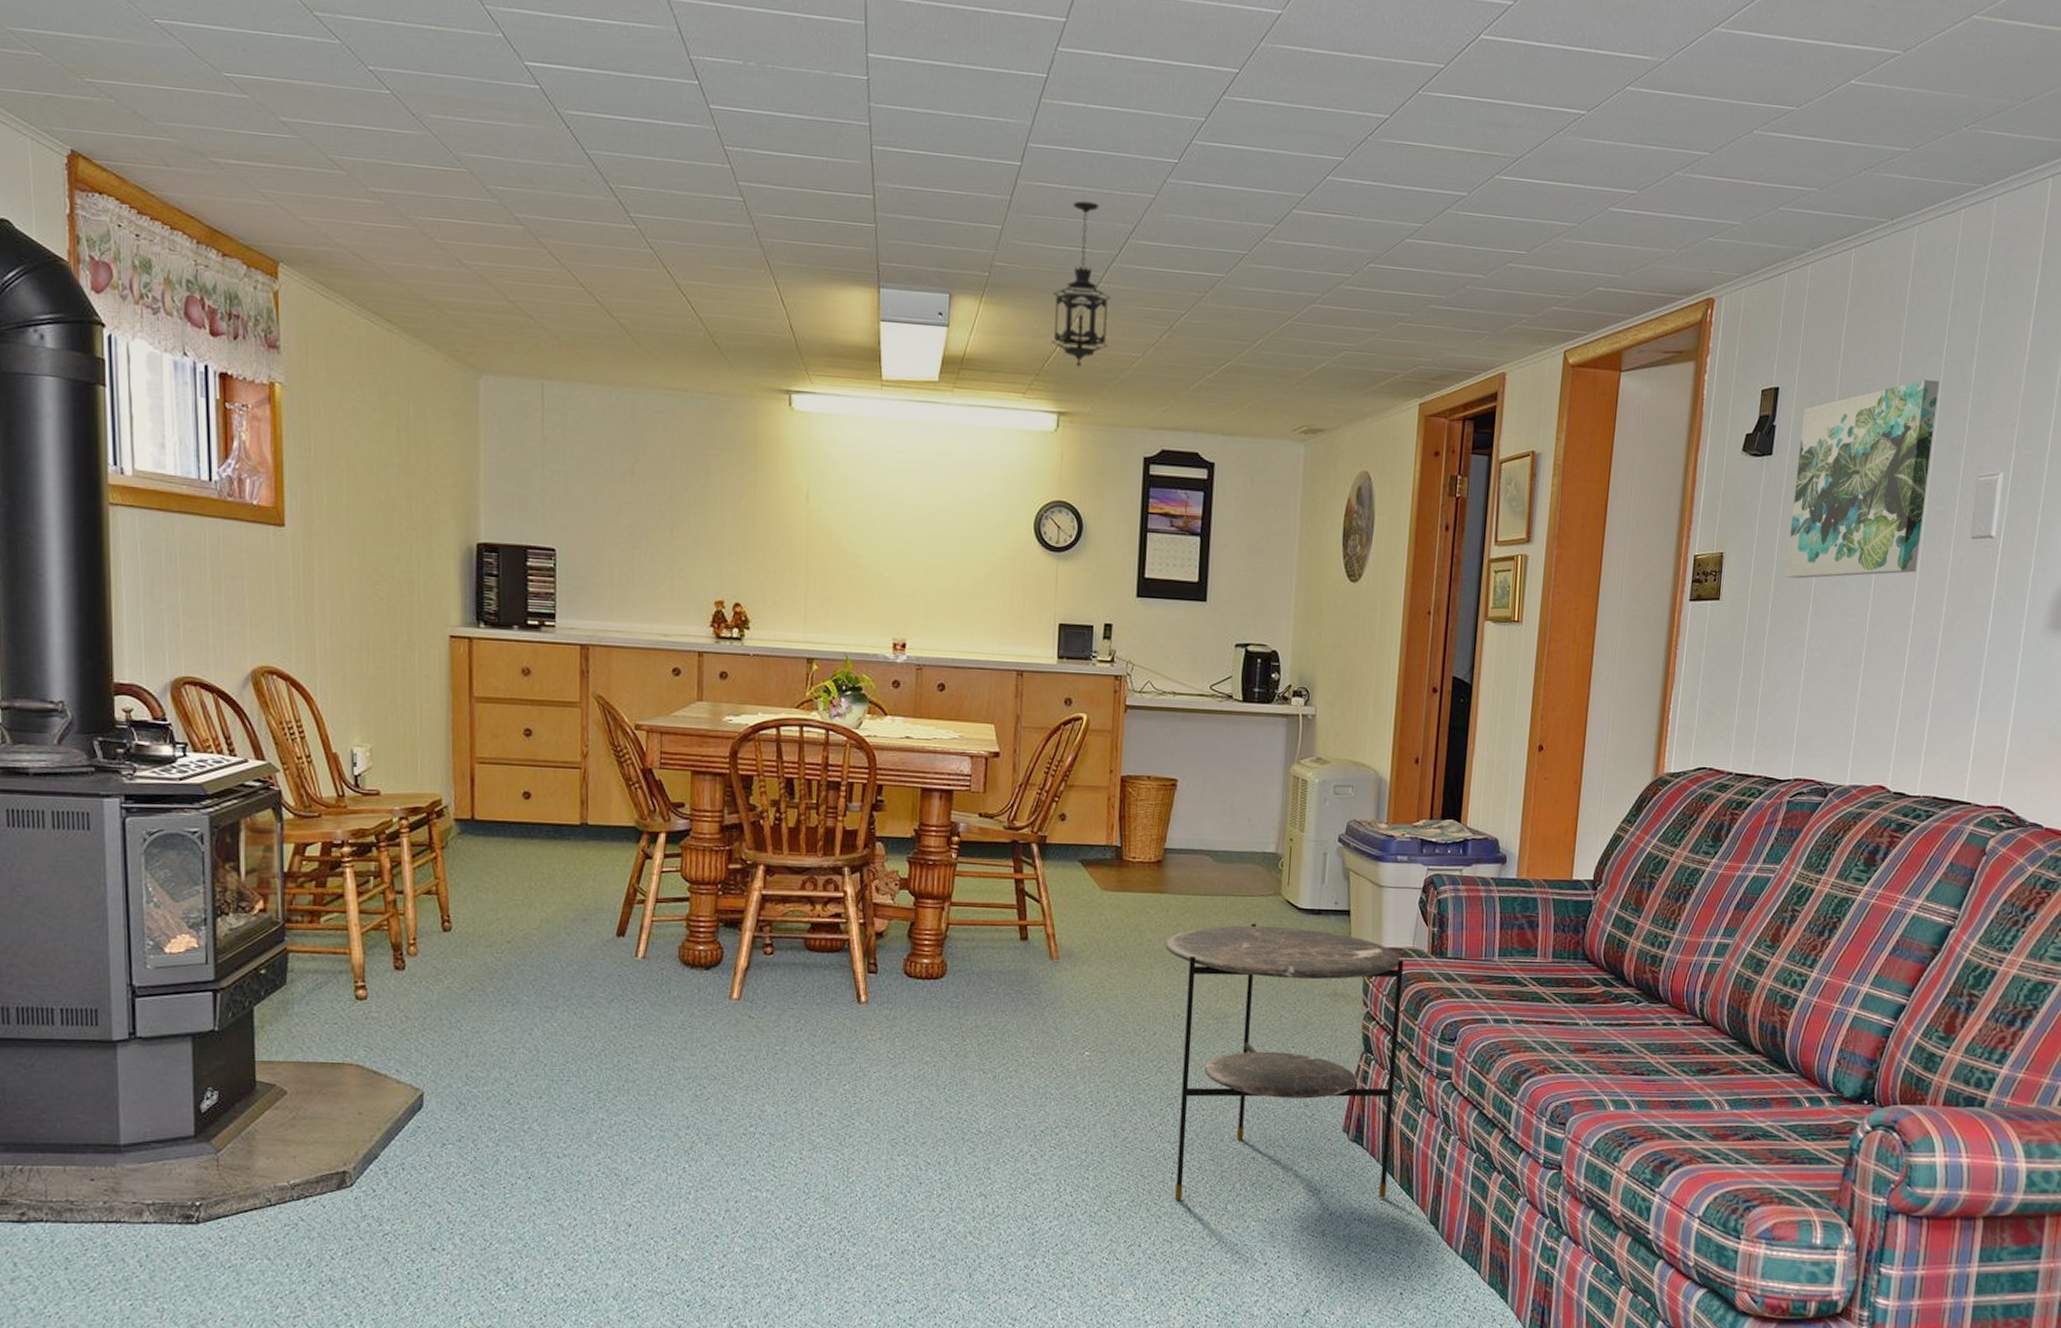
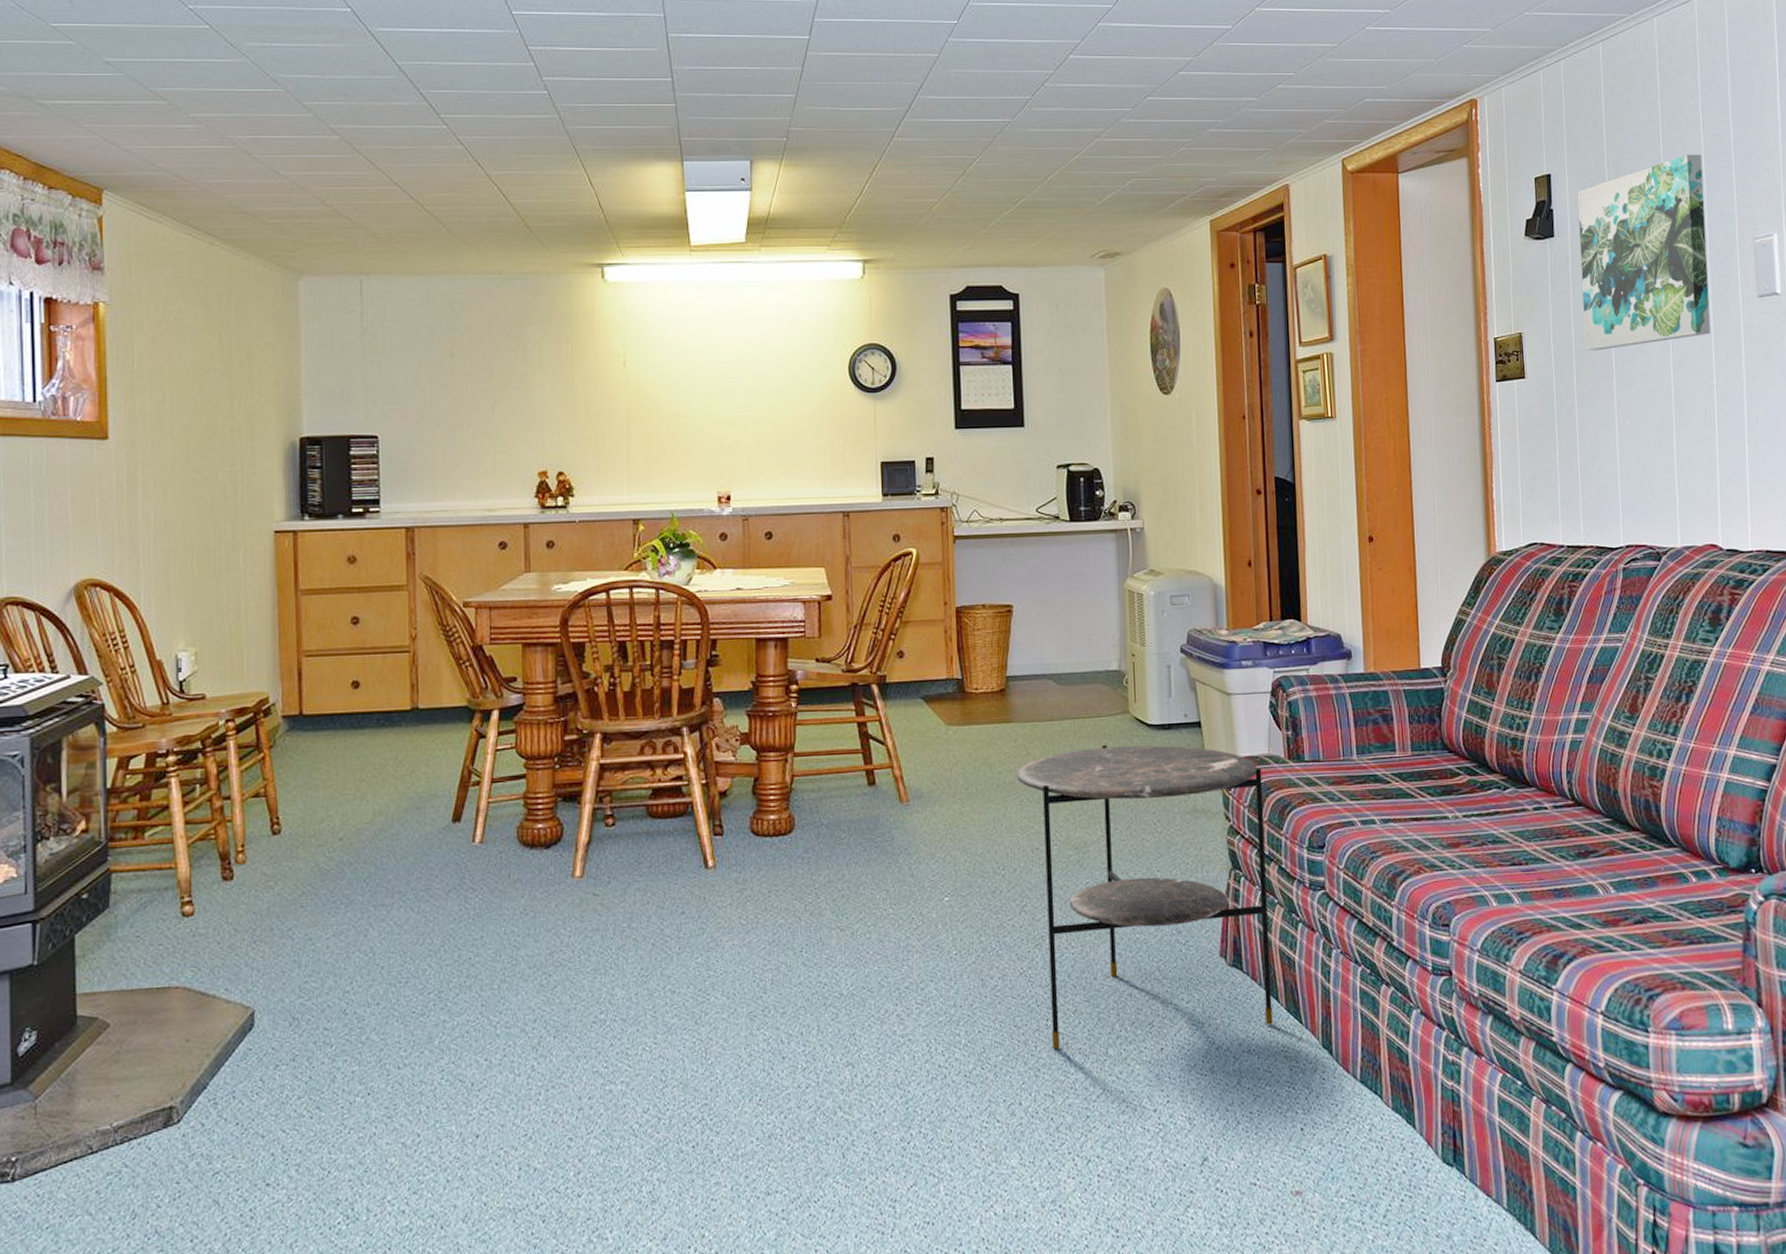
hanging lantern: present [1051,200,1111,368] -> none [848,65,906,217]

